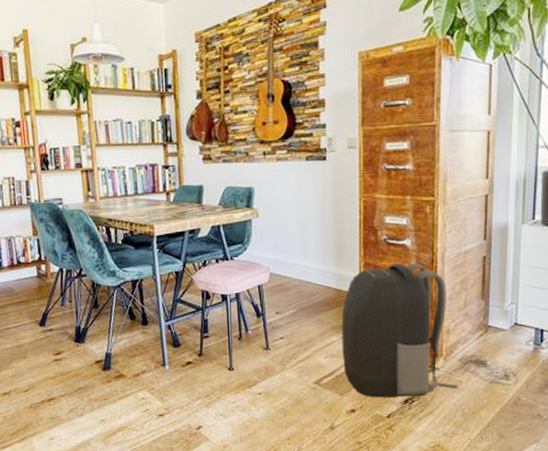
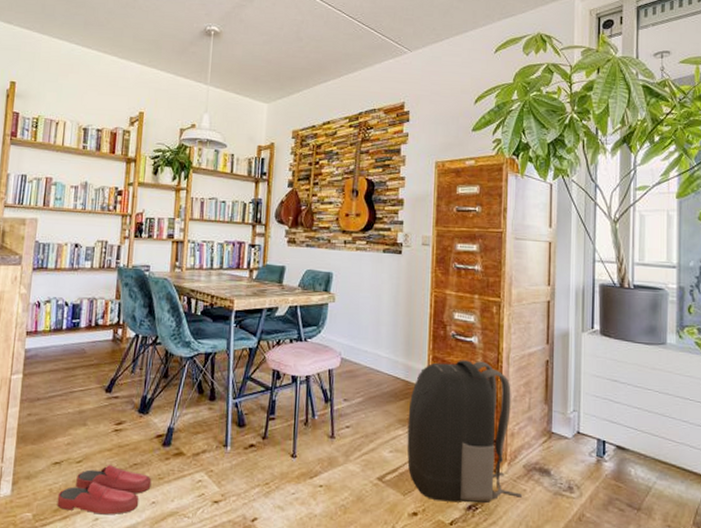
slippers: none [12,391,98,435] -> present [57,465,152,515]

